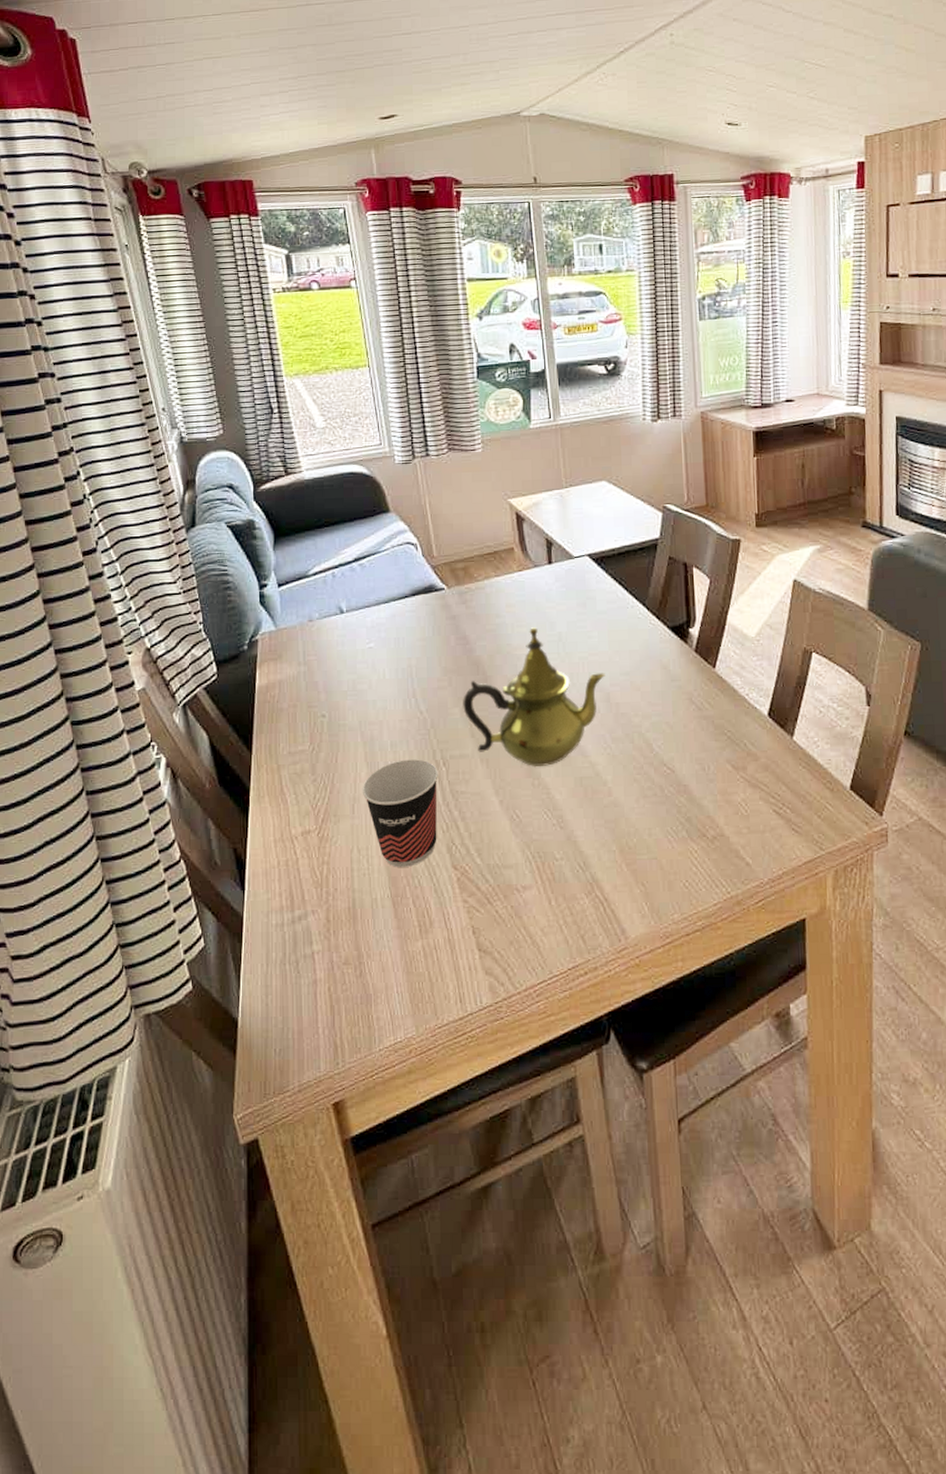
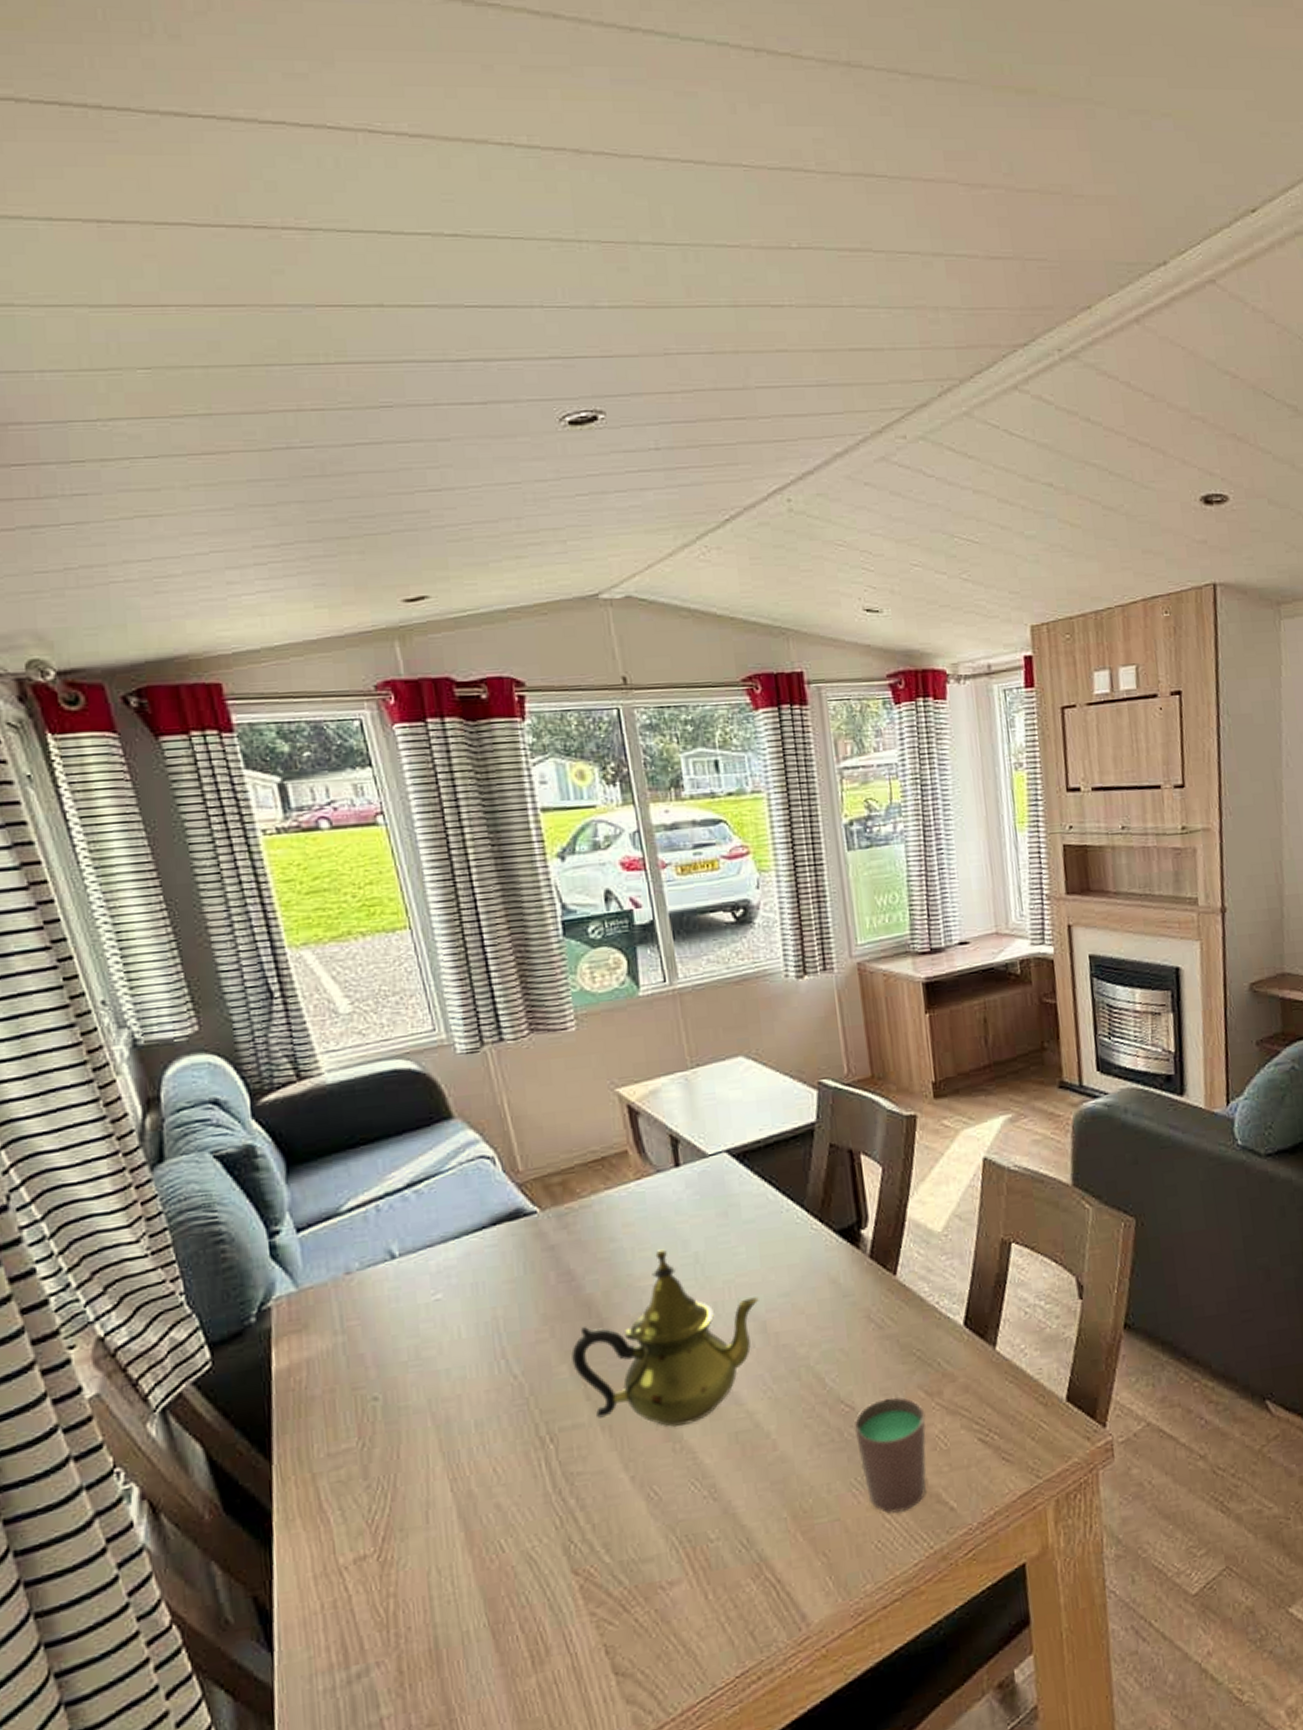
cup: present [362,759,438,867] -> none [437,1438,549,1586]
cup: none [673,767,731,860] -> present [853,1397,927,1513]

